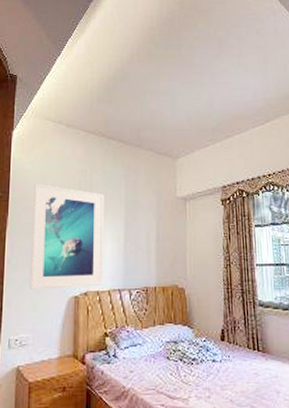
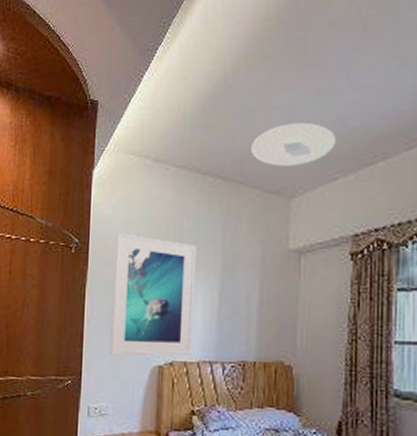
ceiling light: none [145,104,206,135] -> present [251,122,337,167]

